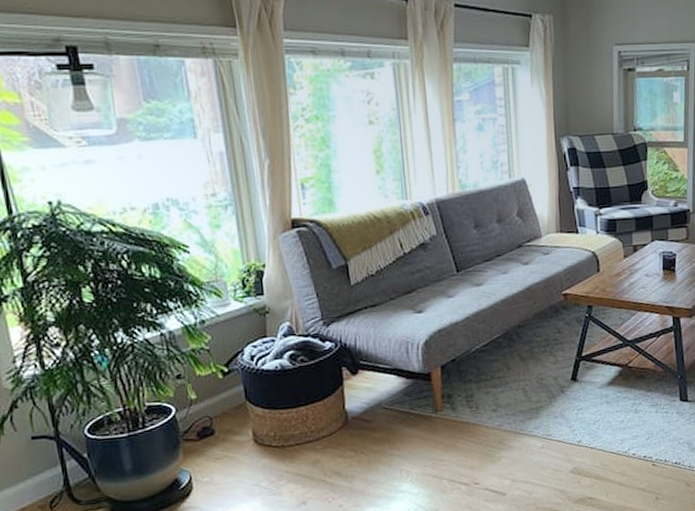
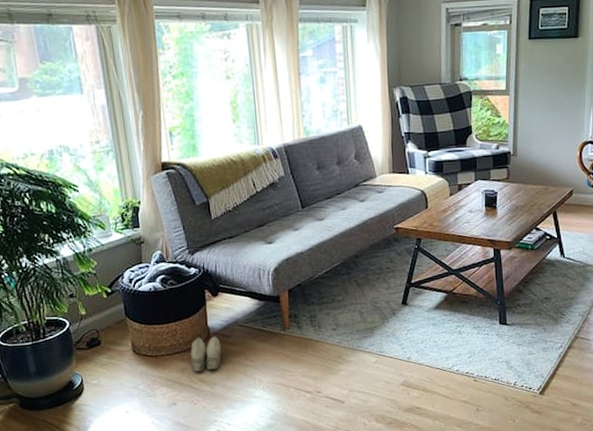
slippers: none [323,420,362,465] -> present [190,335,222,373]

